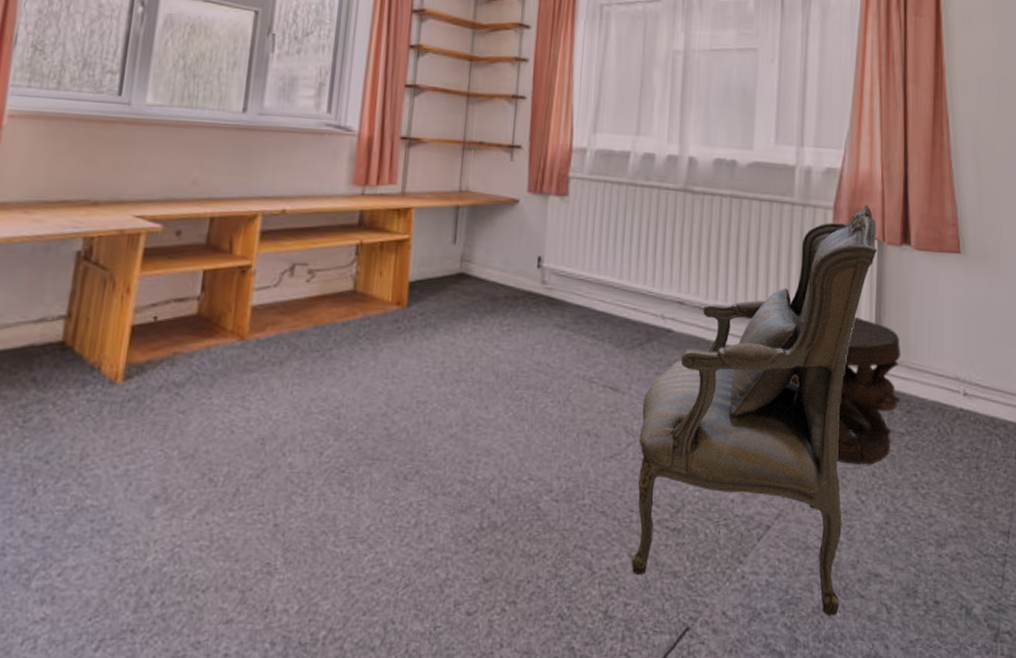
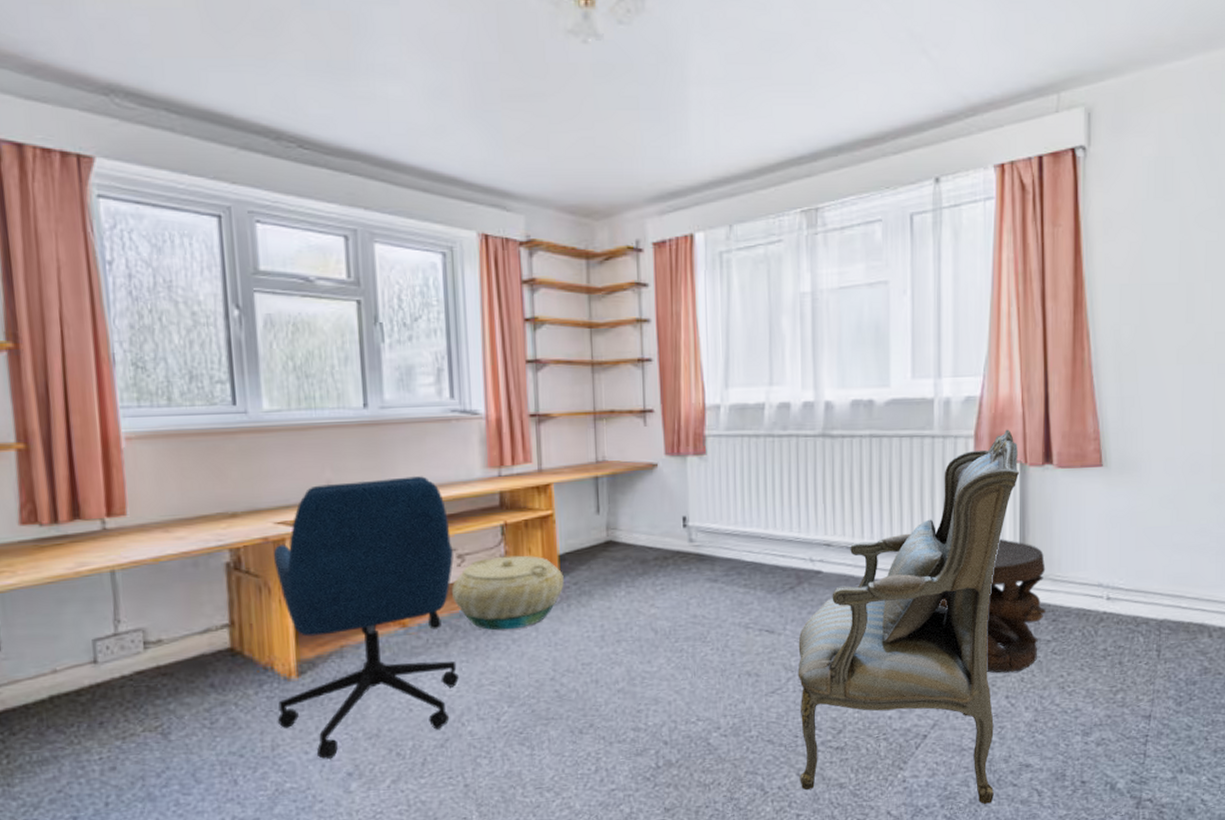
office chair: none [92,183,306,476] -> present [273,476,459,759]
basket: none [296,277,411,356] -> present [452,555,564,631]

